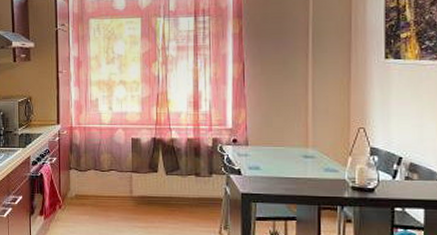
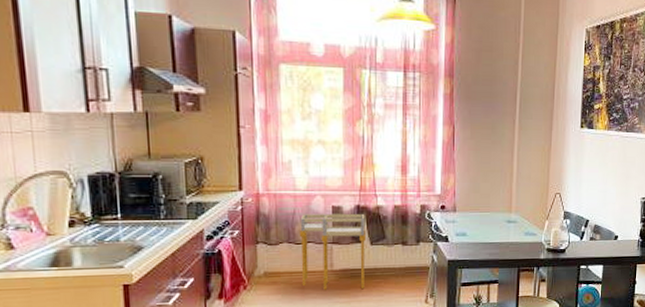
plant stand: none [103,145,161,216] -> present [299,213,365,290]

